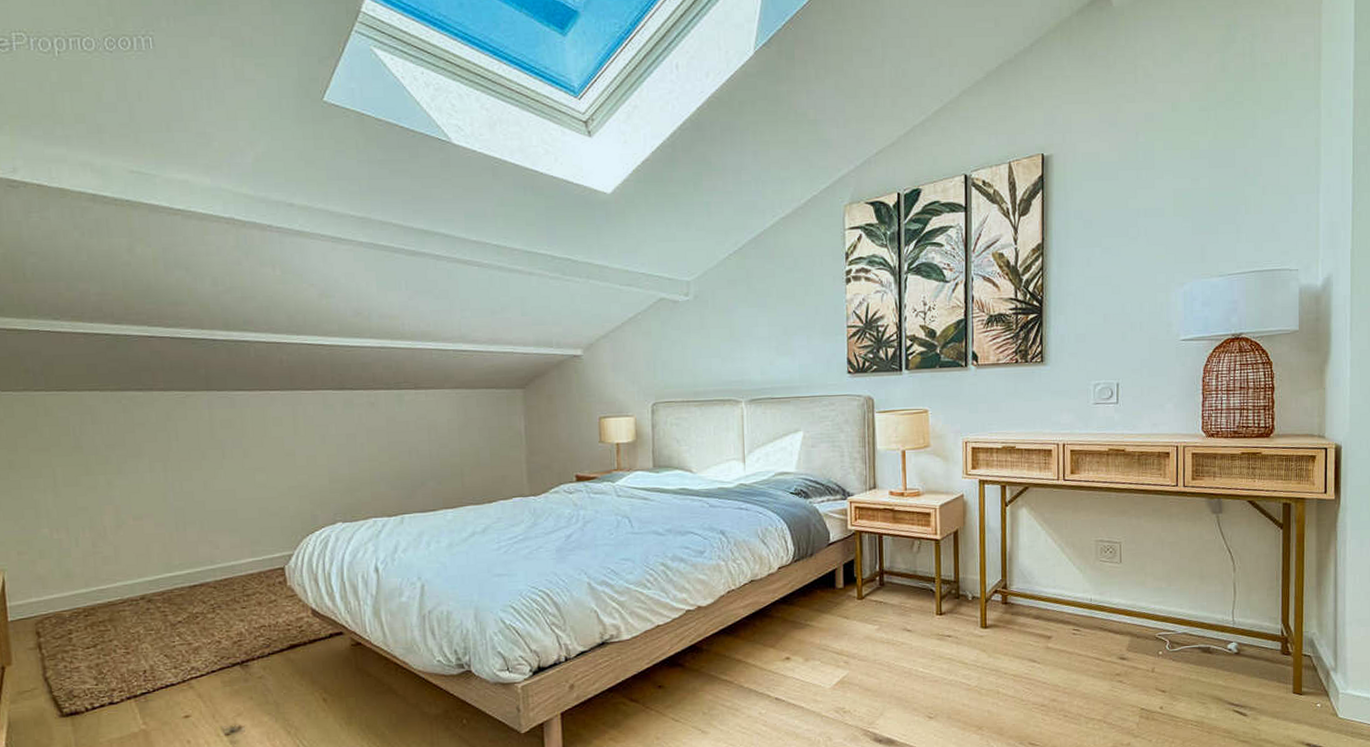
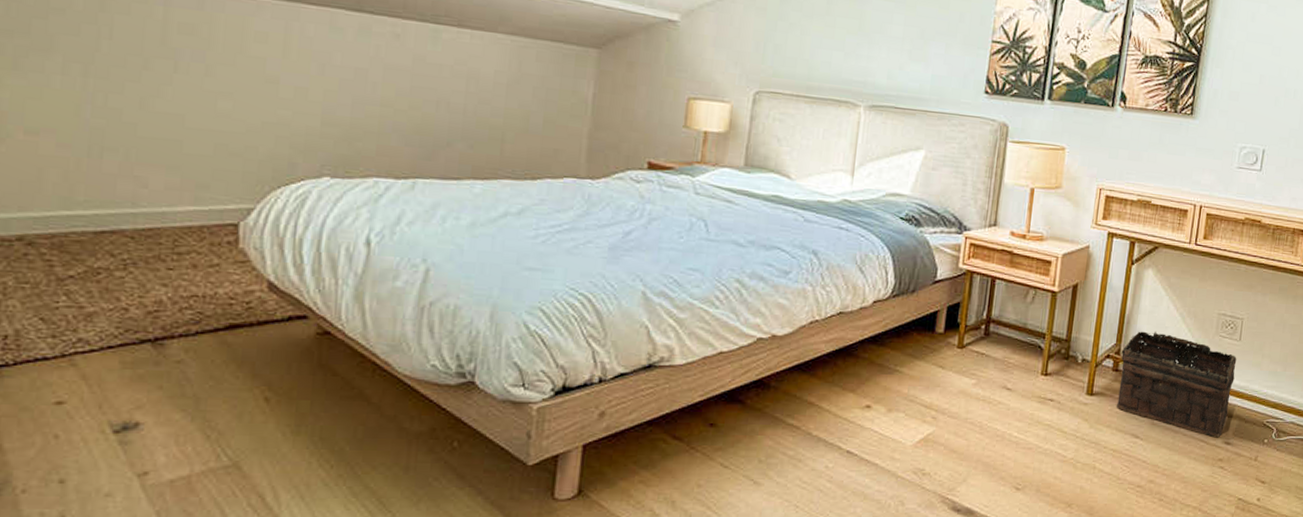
basket: none [1007,563,1121,655] -> present [1116,331,1237,438]

